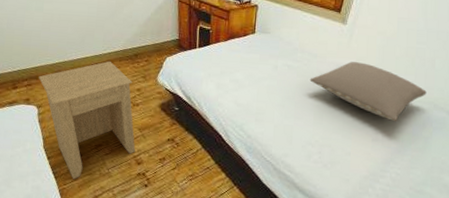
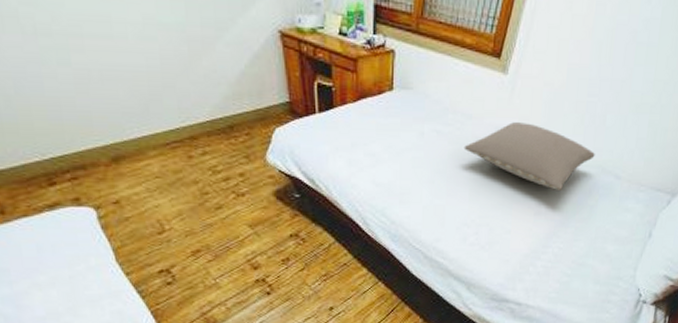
side table: present [38,61,136,179] -> none [87,137,248,296]

